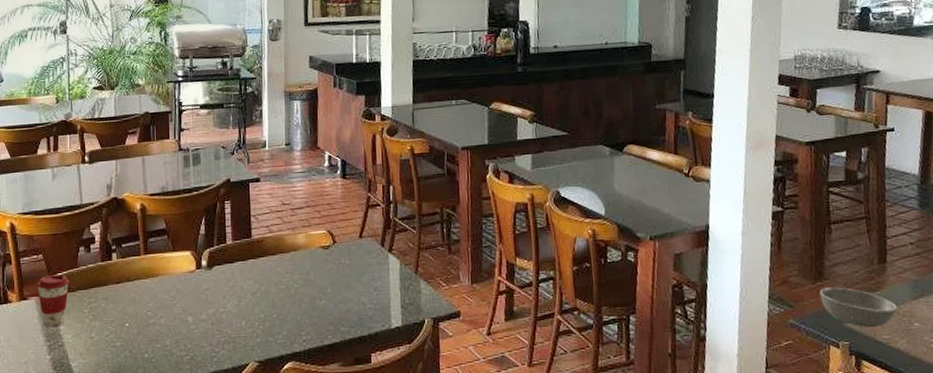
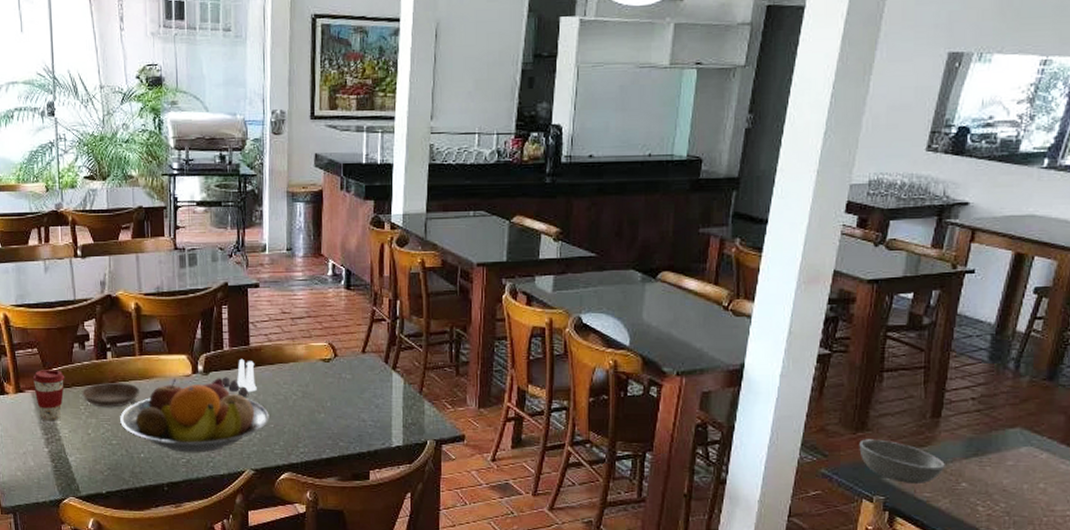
saucer: none [86,283,145,310] -> present [82,383,140,408]
fruit bowl: none [124,272,272,350] -> present [120,378,269,453]
salt and pepper shaker set: none [225,251,259,289] -> present [222,358,257,397]

